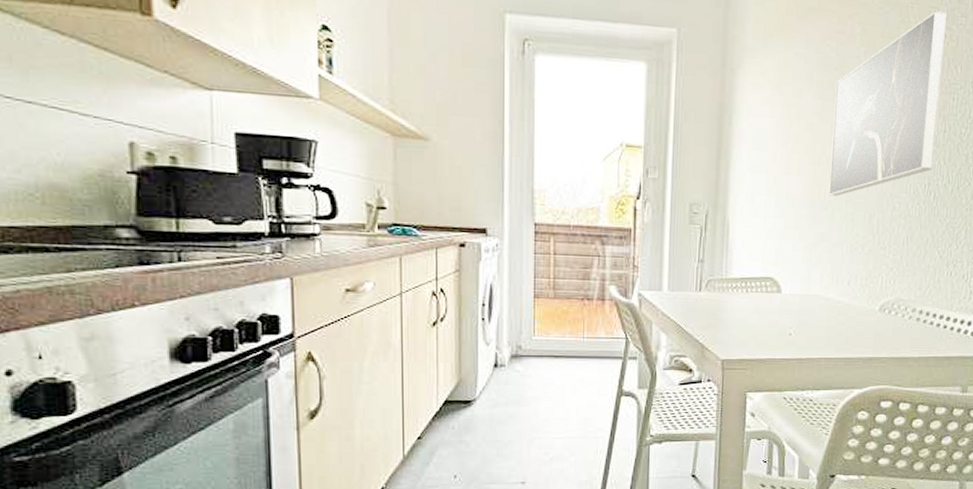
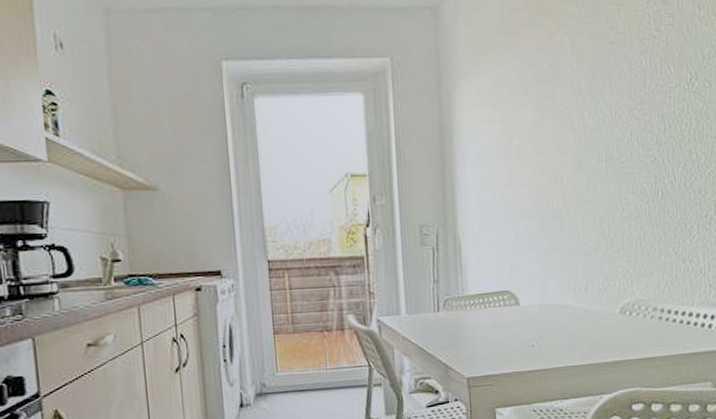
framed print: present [828,11,947,196] -> none [552,14,658,204]

